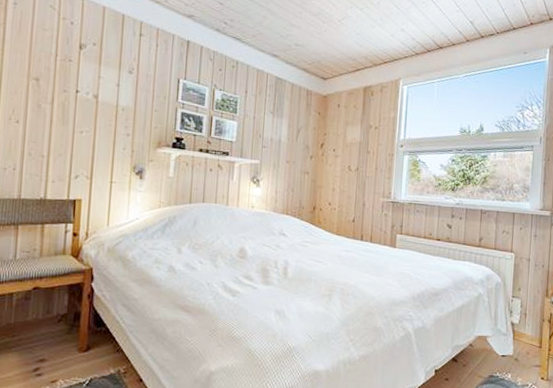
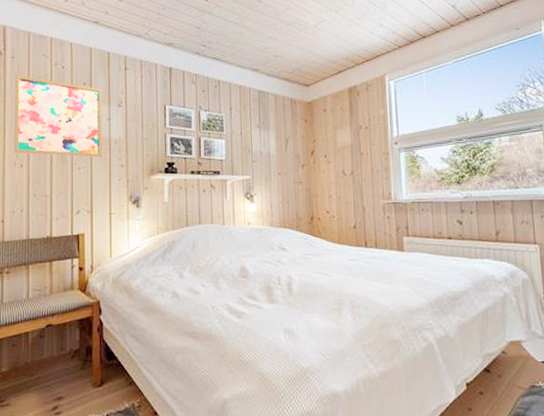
wall art: none [9,24,113,124] -> present [14,75,102,158]

